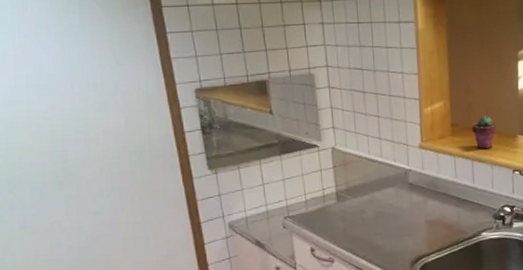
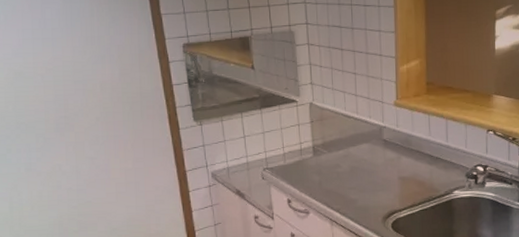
potted succulent: present [471,116,497,149] -> none [447,75,472,107]

